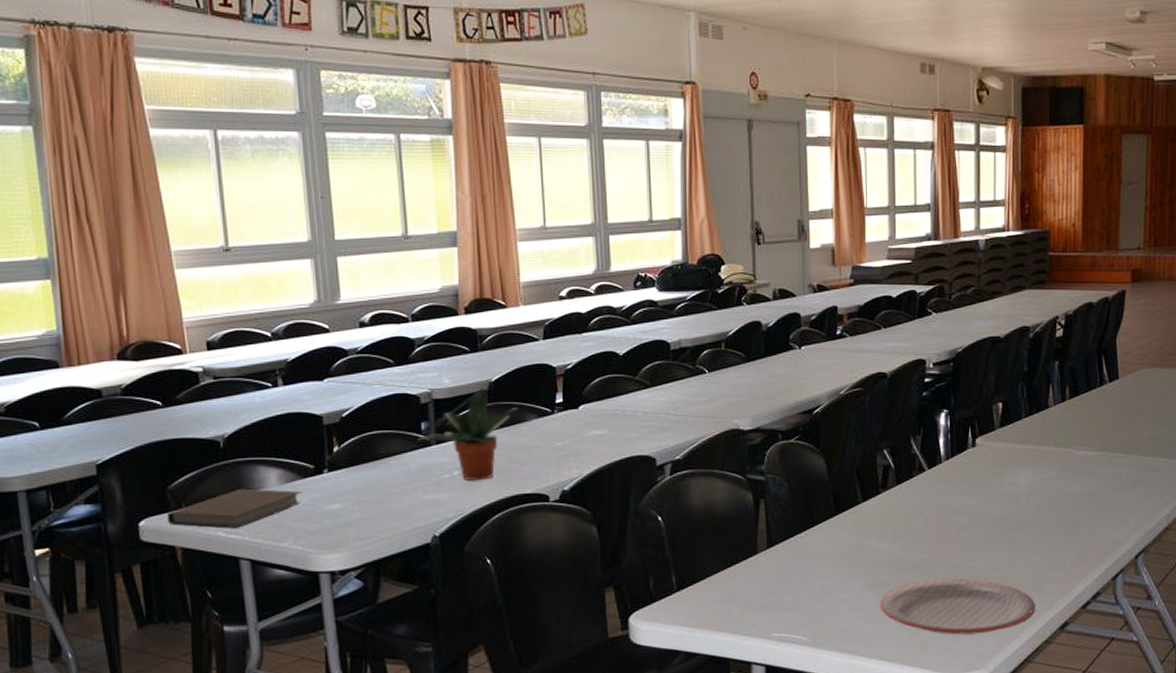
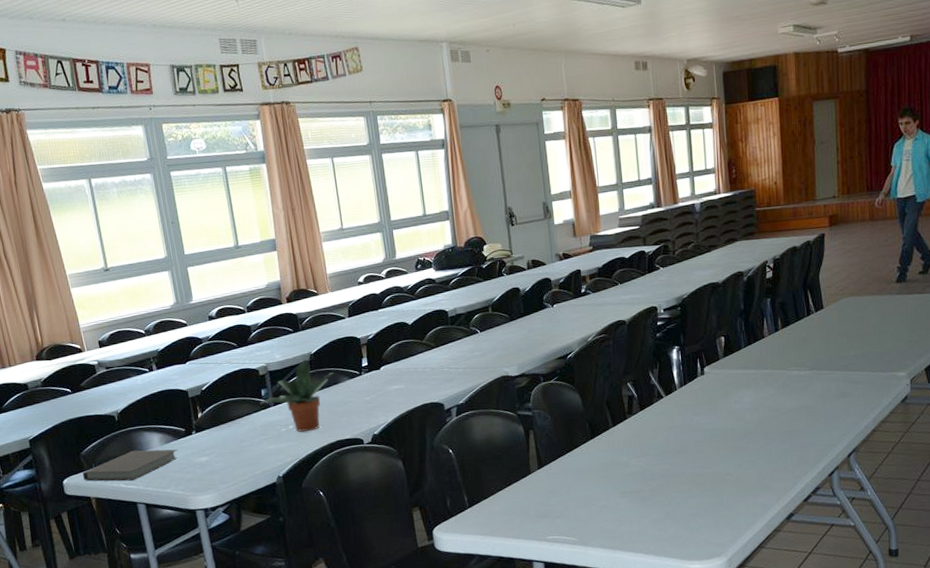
plate: present [880,578,1036,635] -> none [633,483,765,529]

